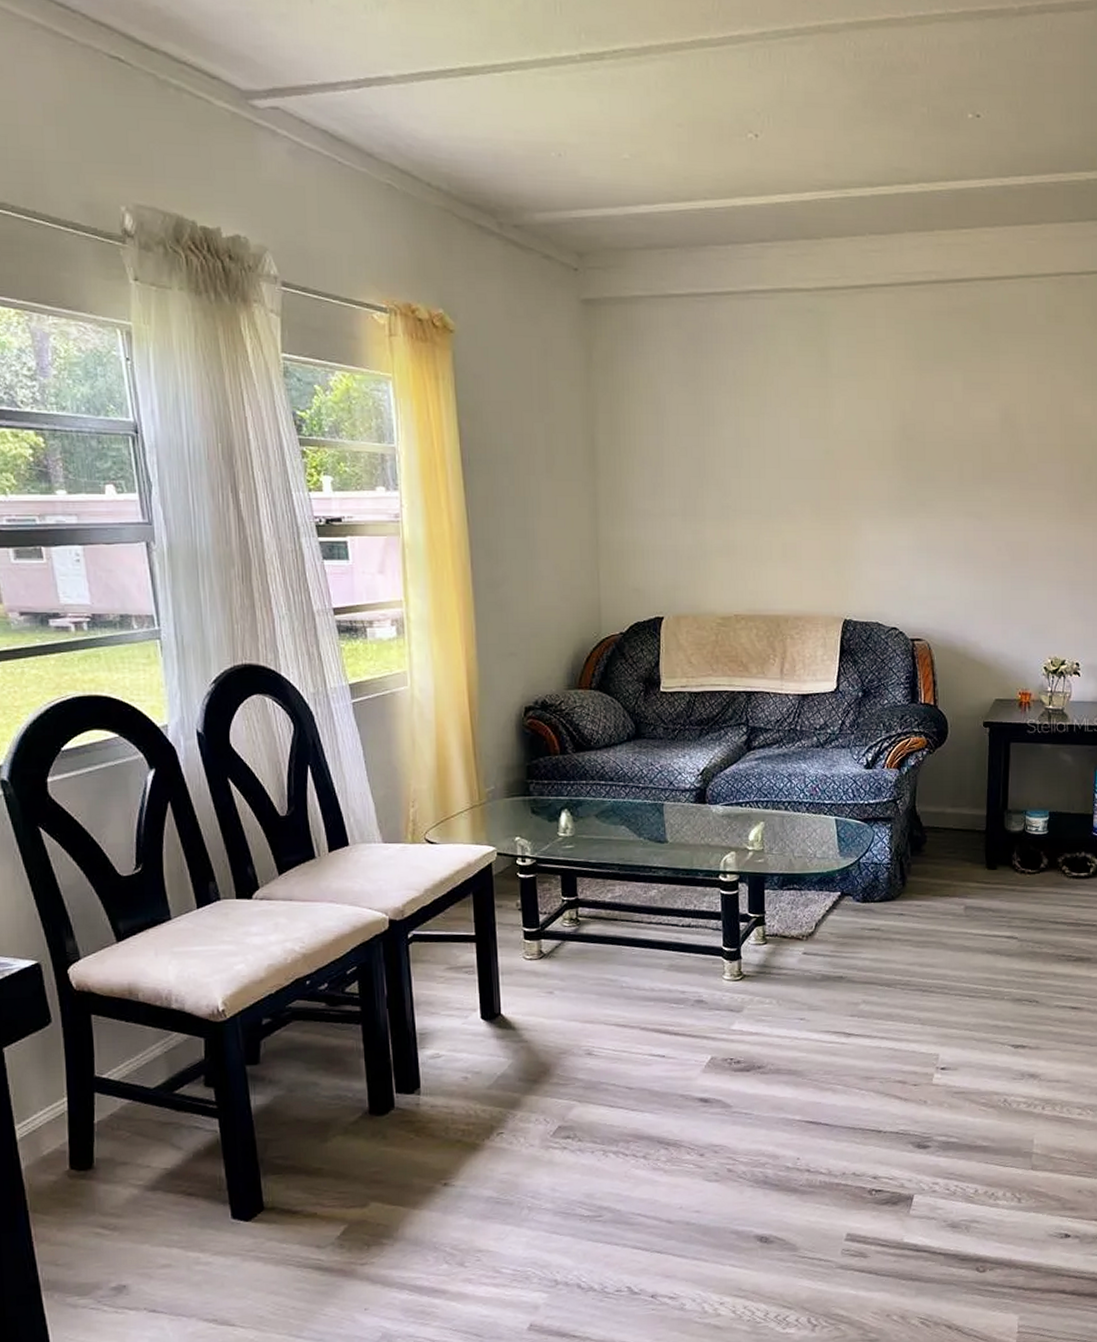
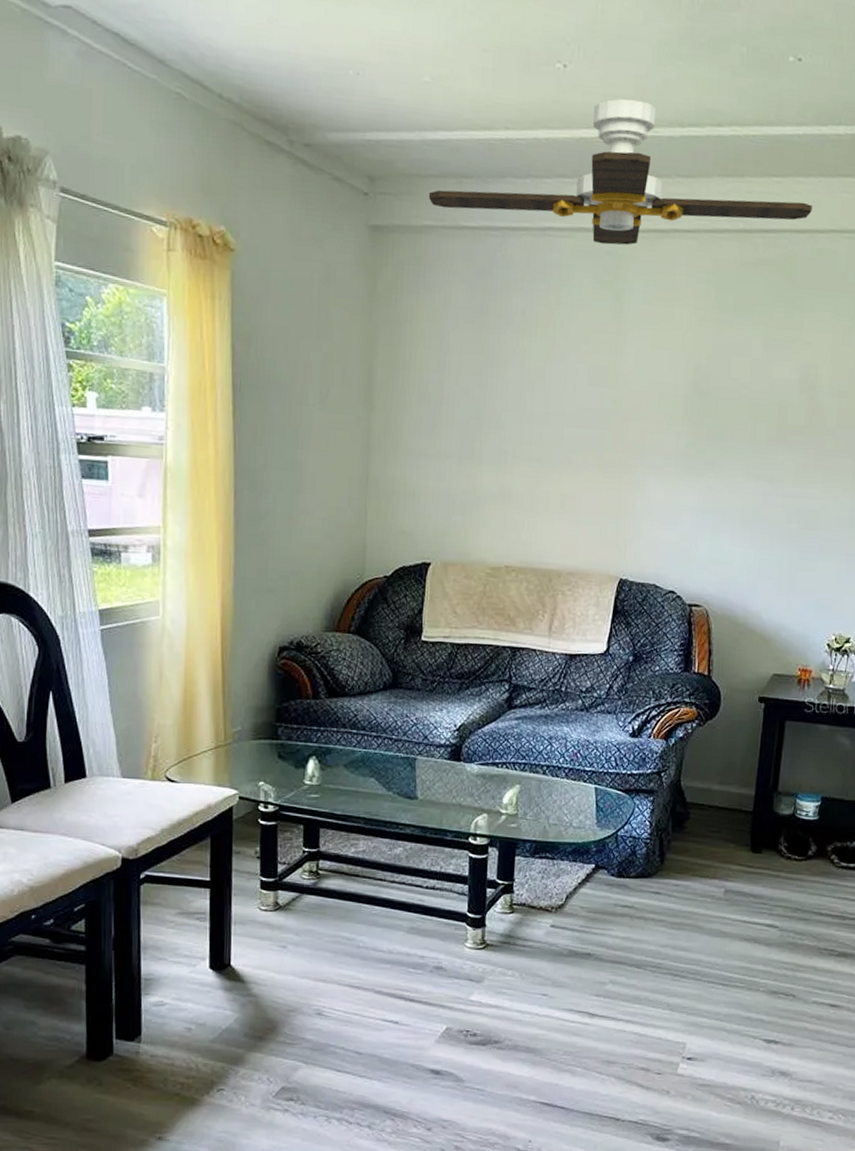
ceiling fan: none [635,163,1000,303] -> present [428,99,812,245]

